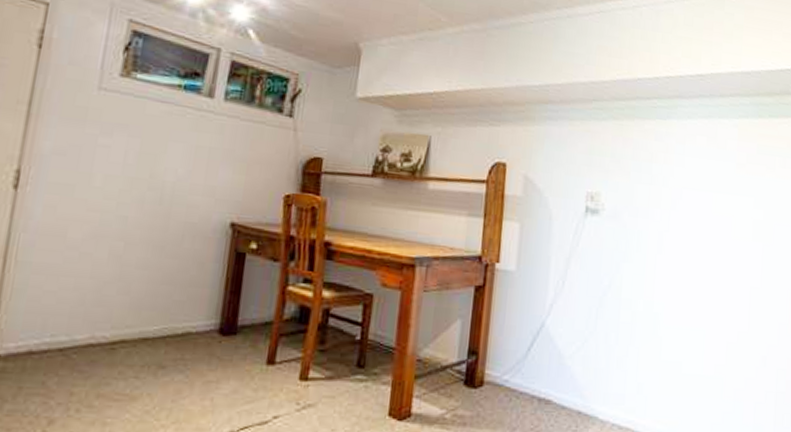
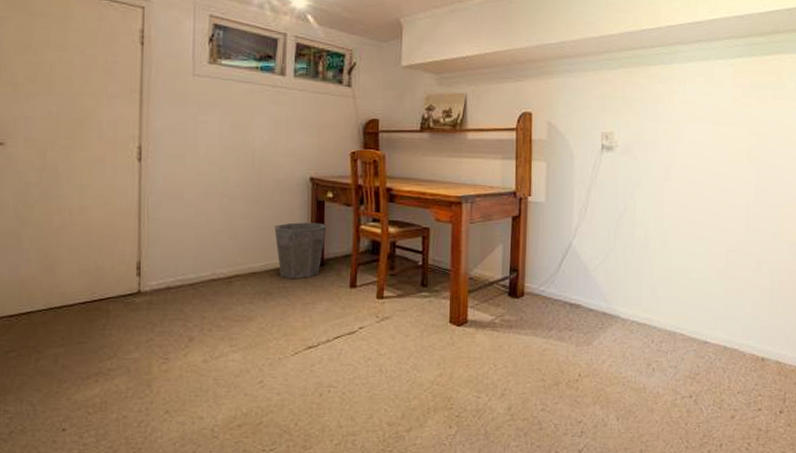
waste bin: none [177,277,245,350] -> present [274,222,327,279]

